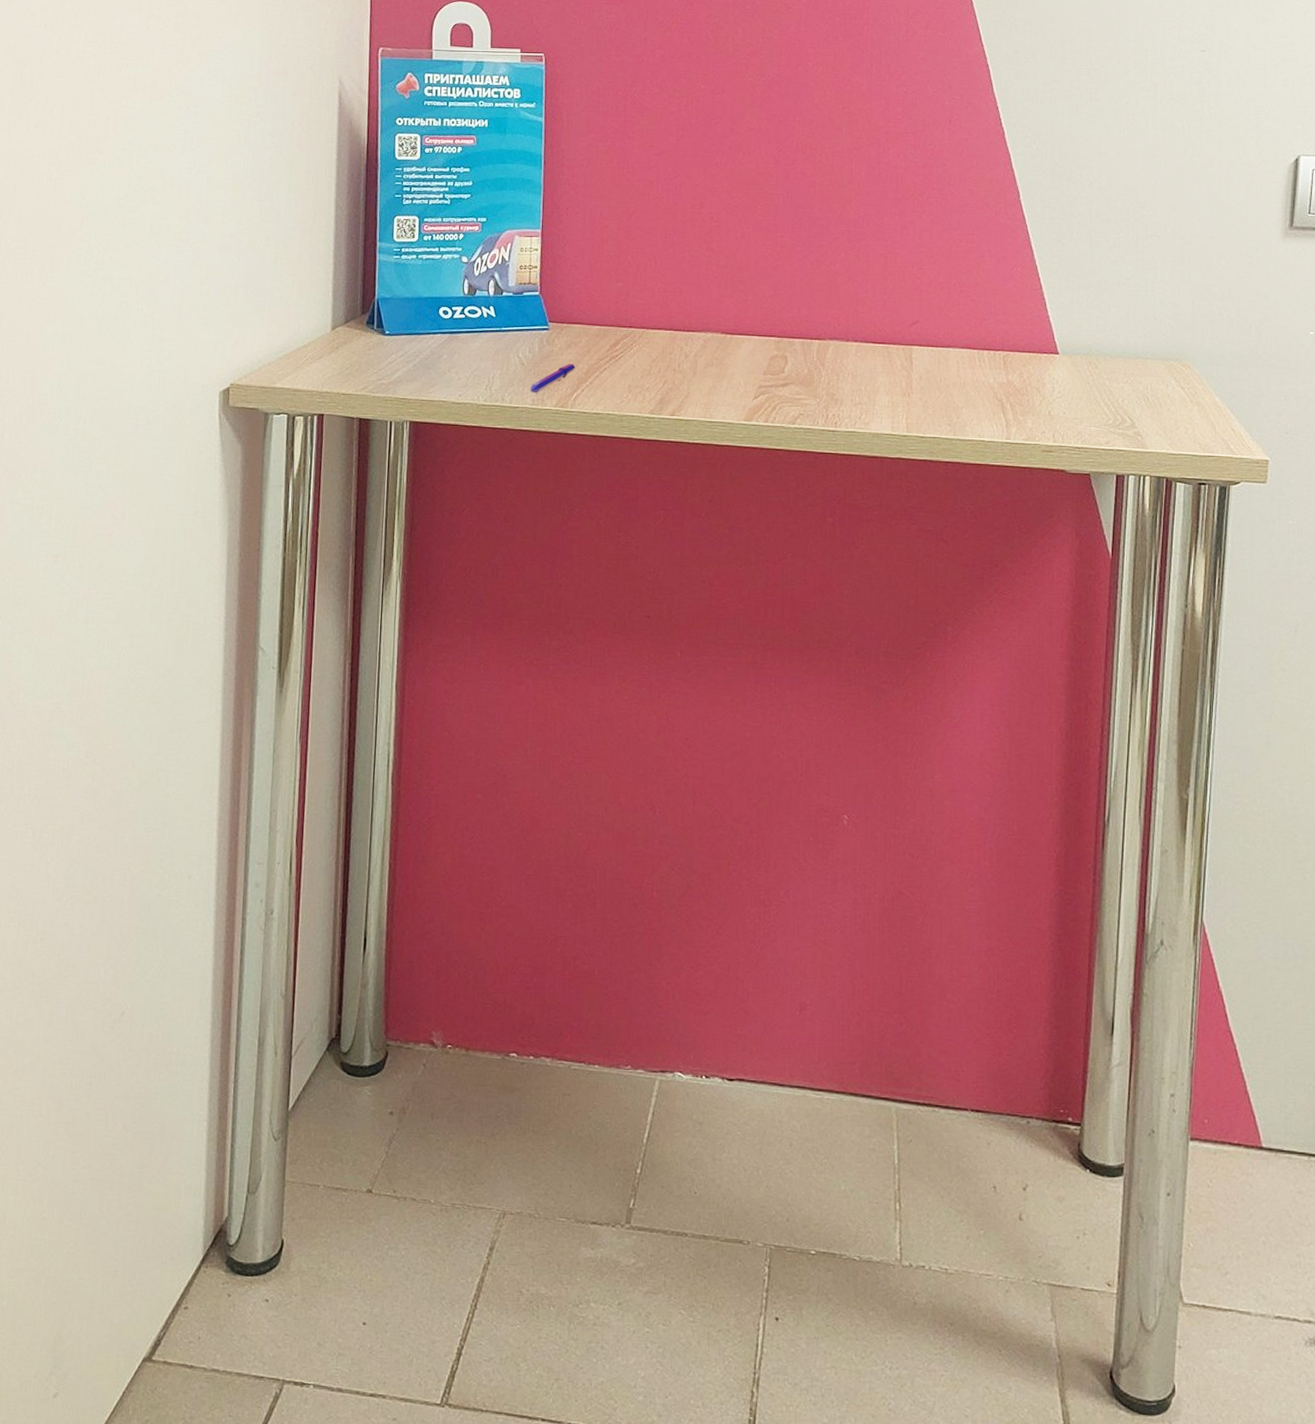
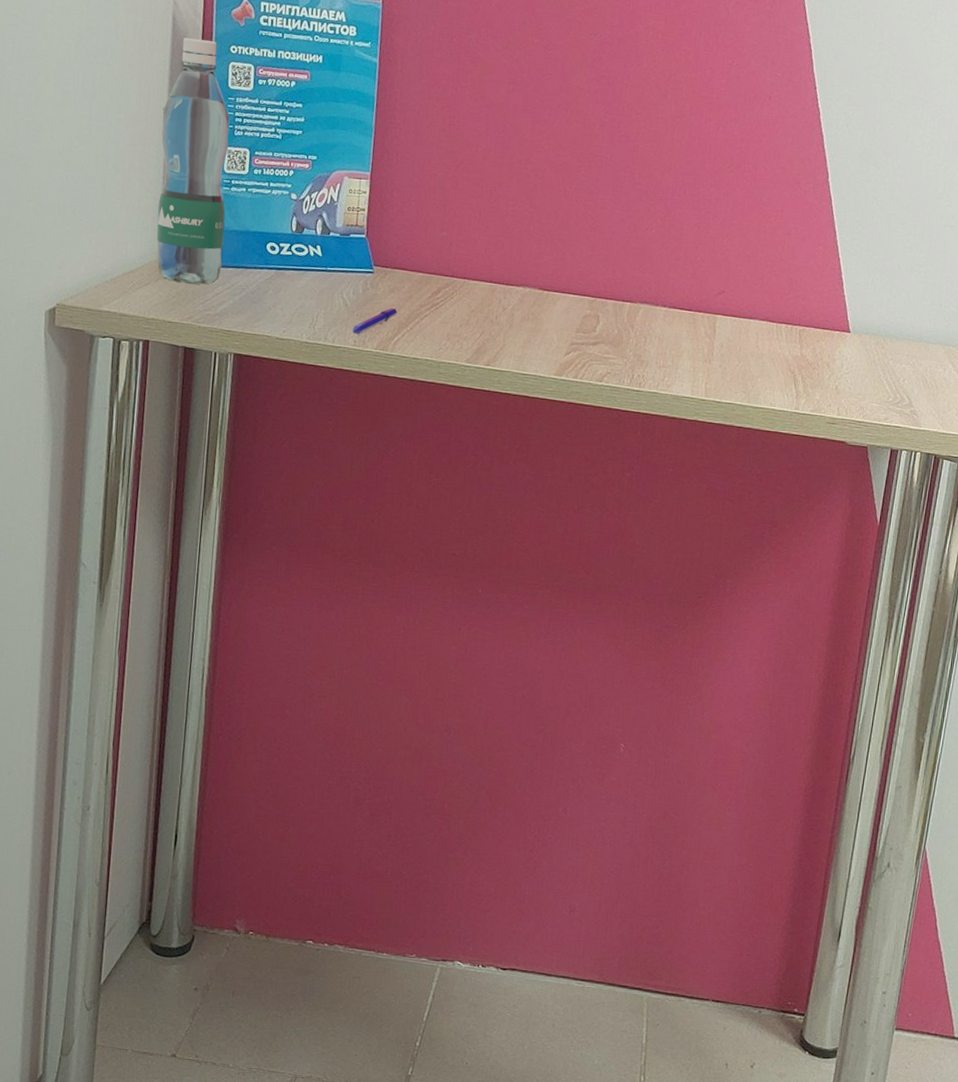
bottle: none [328,114,398,354] -> present [156,37,230,285]

